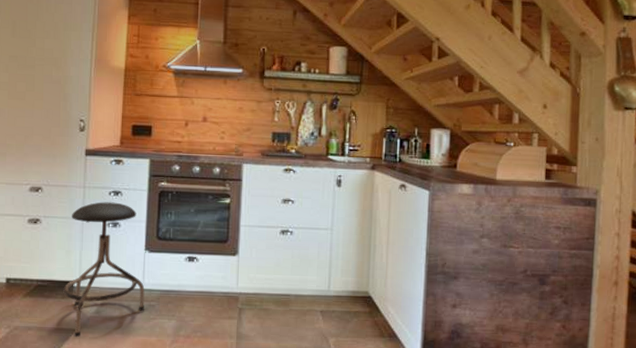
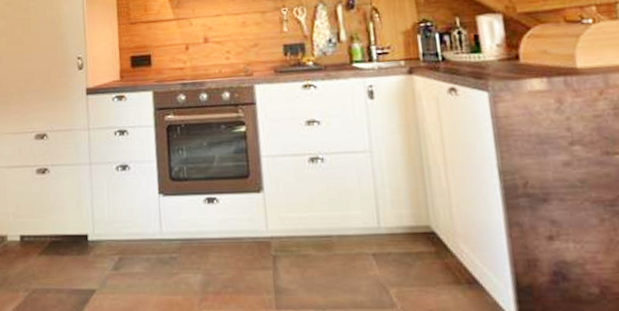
stool: present [63,202,145,338] -> none [78,142,165,299]

